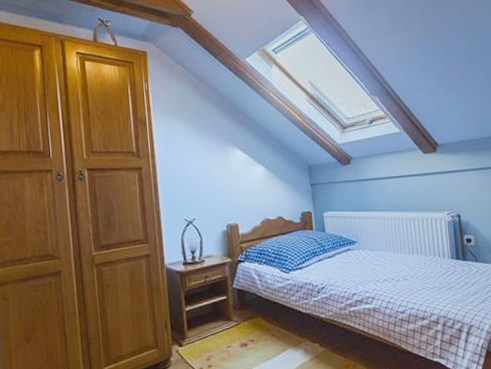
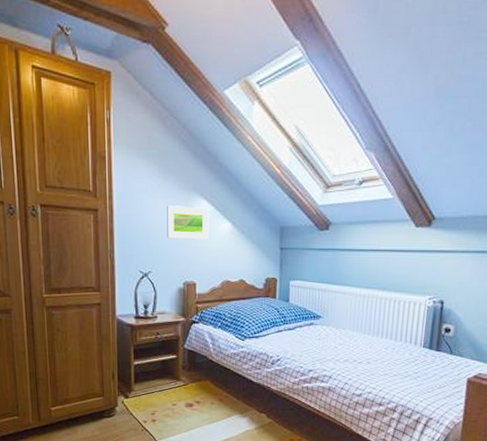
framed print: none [205,156,245,186] -> present [167,205,209,240]

